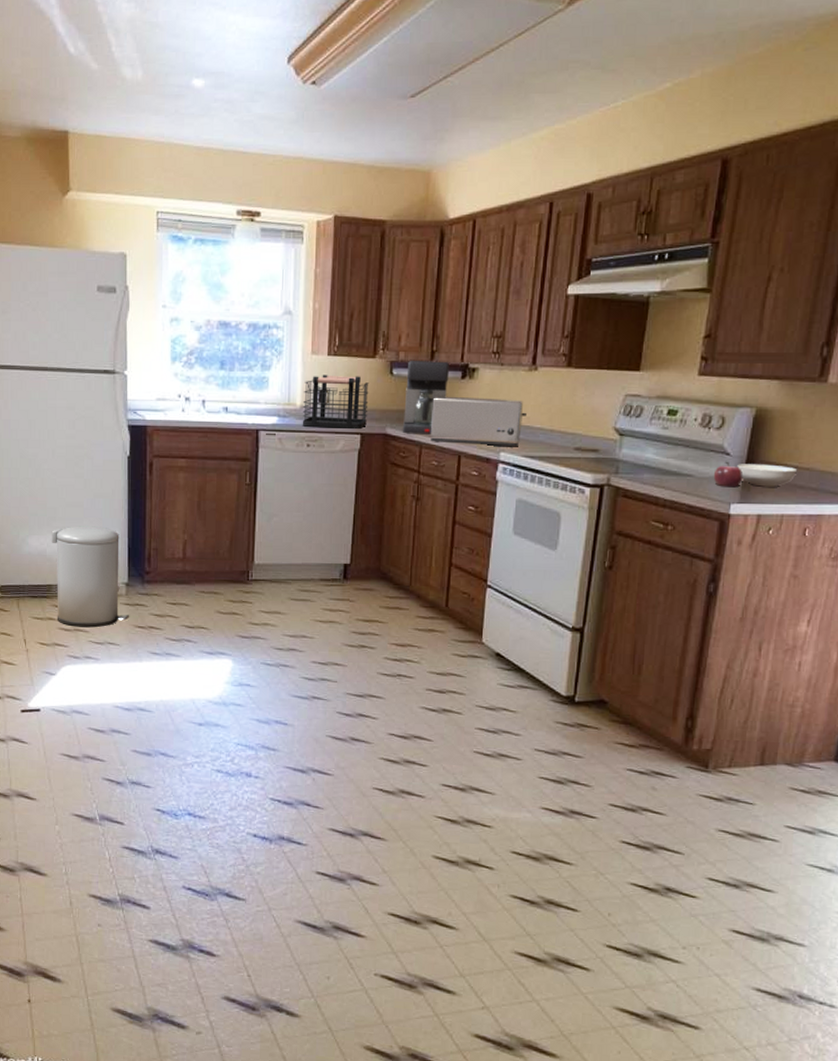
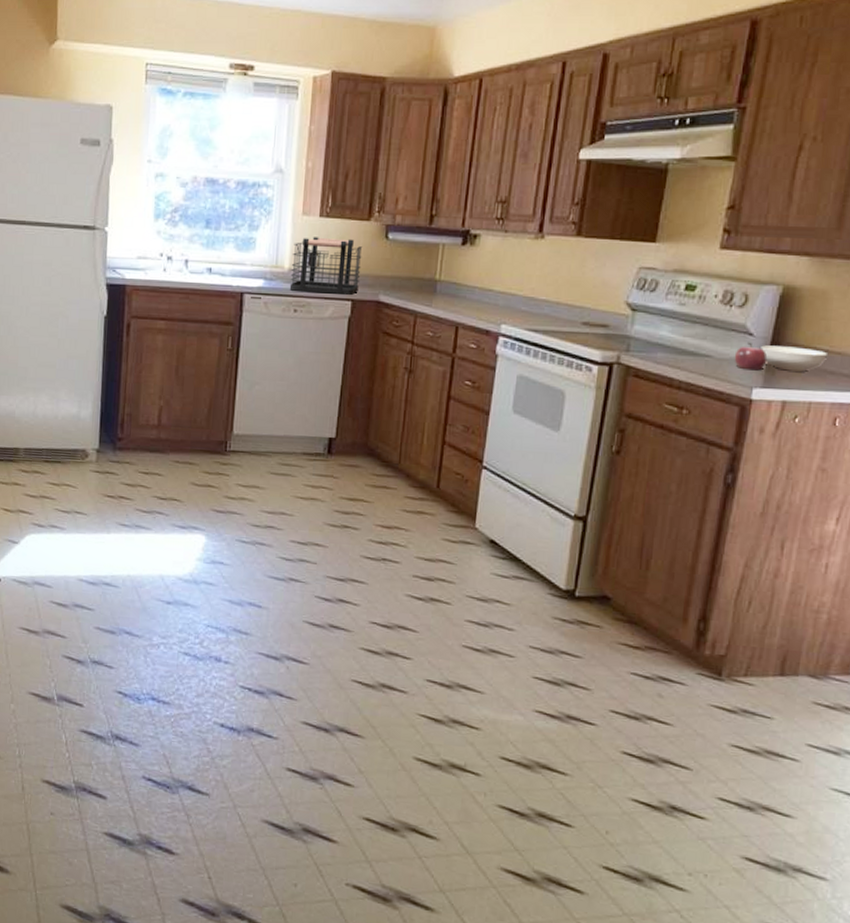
pedal bin: present [51,526,130,628] -> none [21,387,100,495]
coffee maker: present [402,361,449,436] -> none [396,225,449,305]
toaster: present [430,396,526,447] -> none [425,263,531,320]

